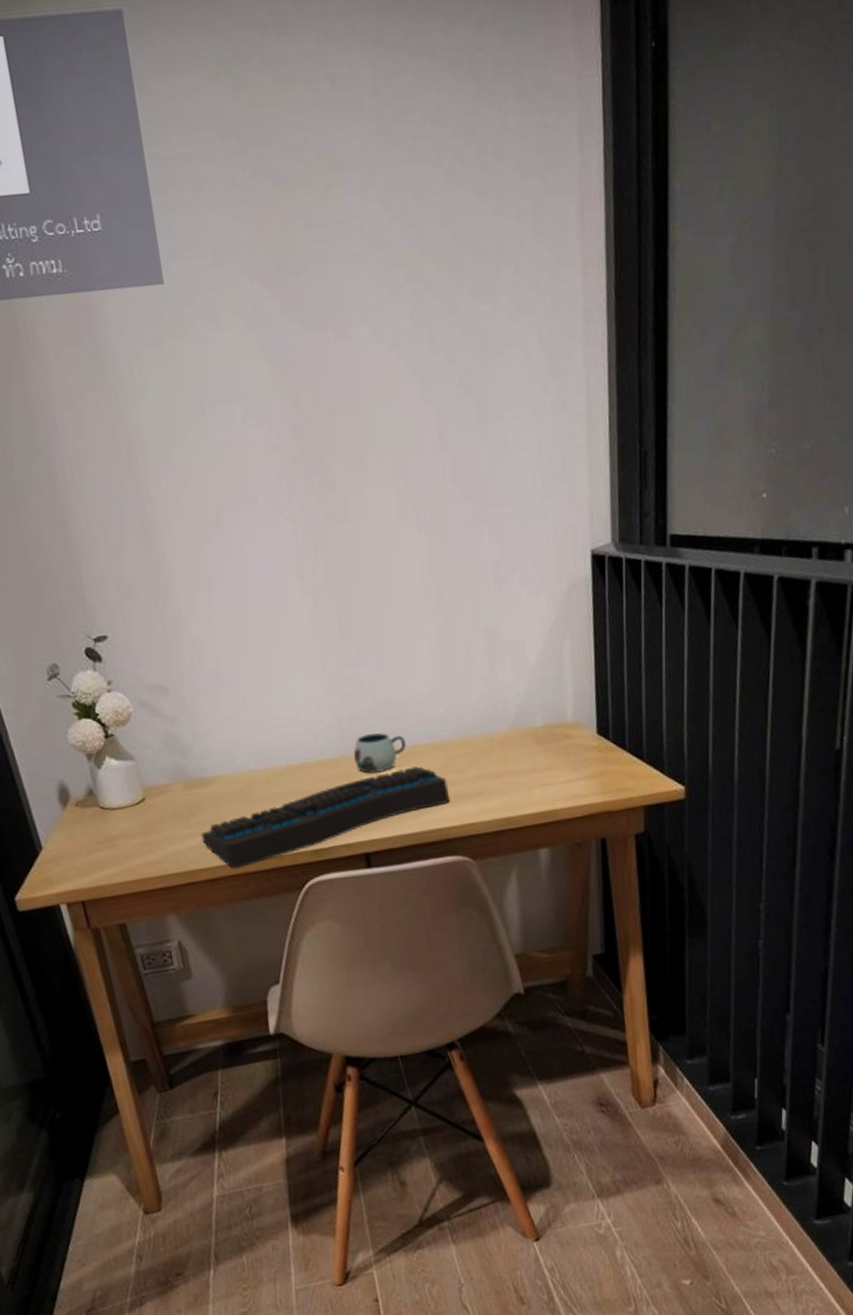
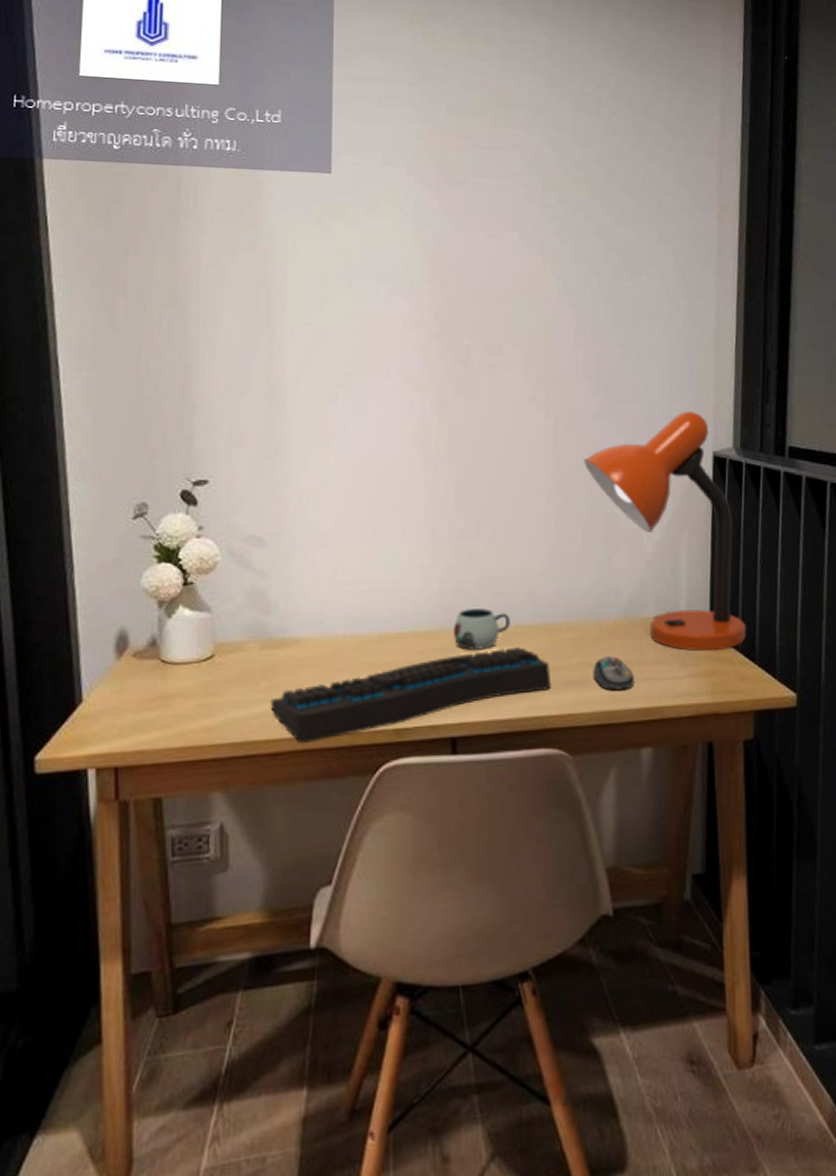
desk lamp: none [459,508,634,755] -> present [583,412,746,651]
computer mouse: none [487,766,528,799] -> present [593,656,634,691]

